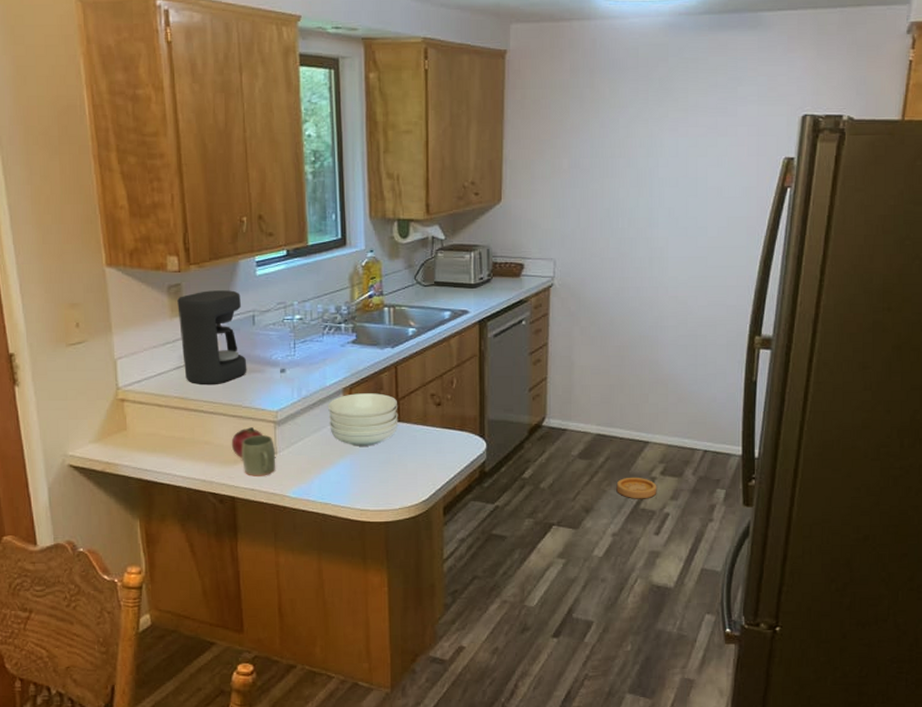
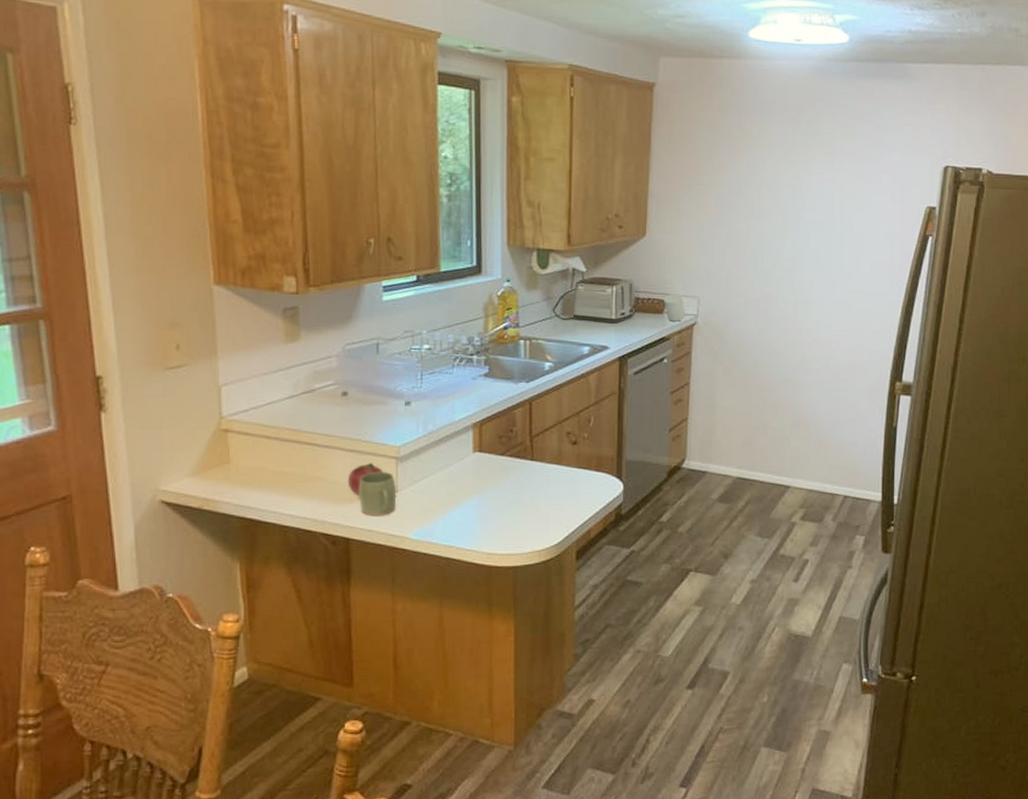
coffee maker: present [177,290,247,384] -> none [293,315,369,416]
bowl: present [328,393,399,446] -> none [456,429,532,486]
canister: none [516,256,546,284] -> present [659,293,690,322]
pet bowl: present [616,477,657,499] -> none [756,522,797,545]

